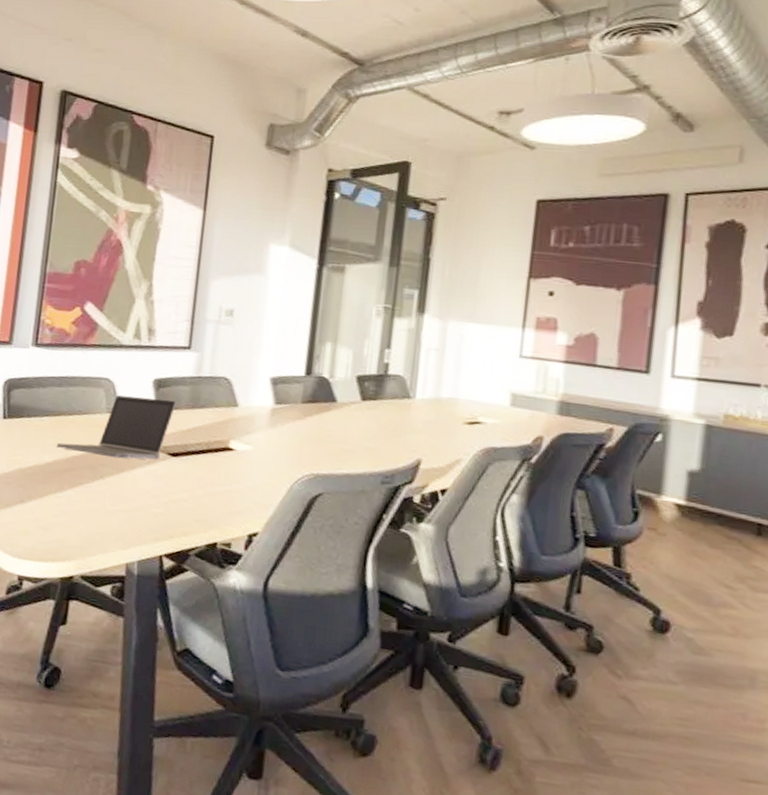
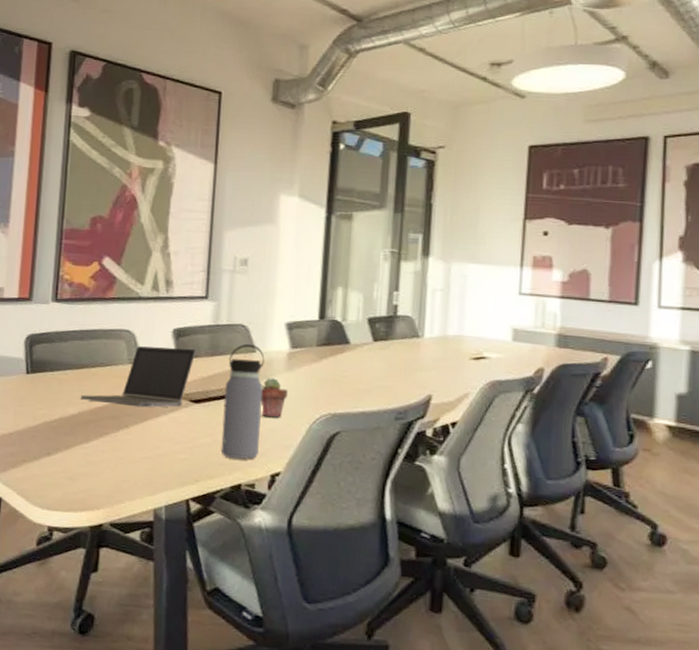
water bottle: none [197,397,247,517] -> present [221,343,265,459]
potted succulent: none [241,434,270,476] -> present [260,378,288,418]

